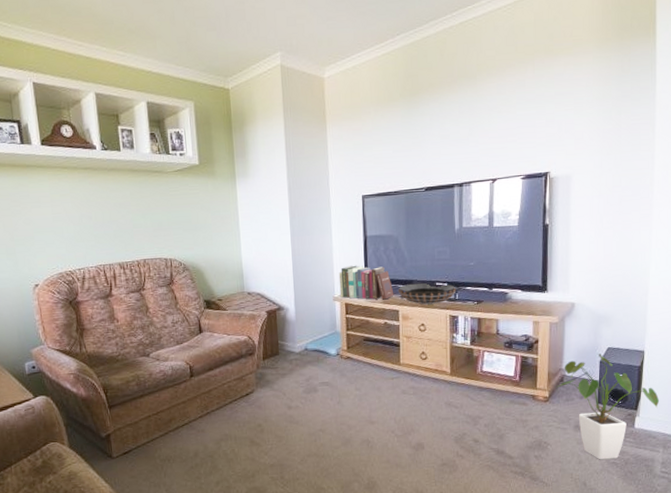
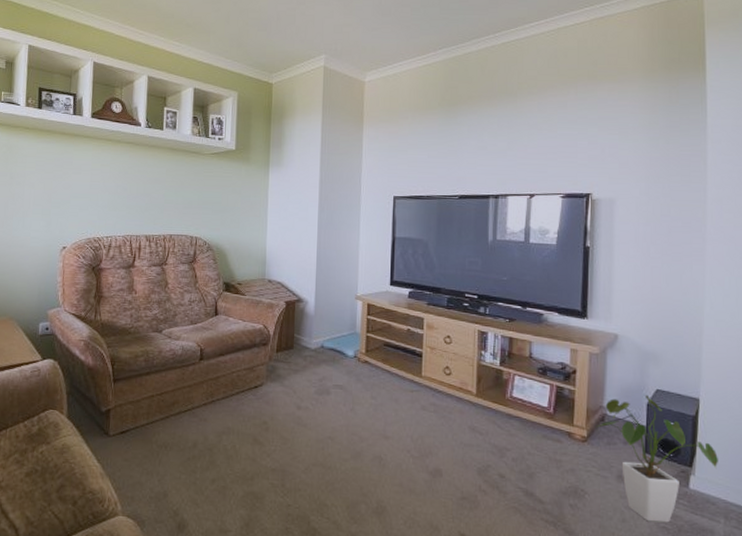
books: present [338,265,394,300] -> none [362,265,420,305]
decorative bowl: present [398,282,457,305] -> none [424,291,487,316]

